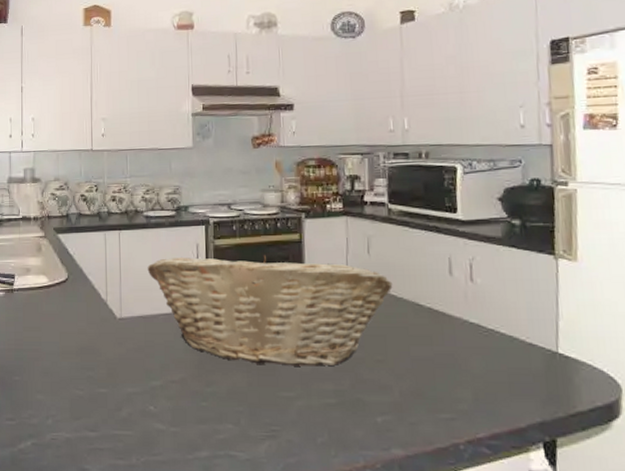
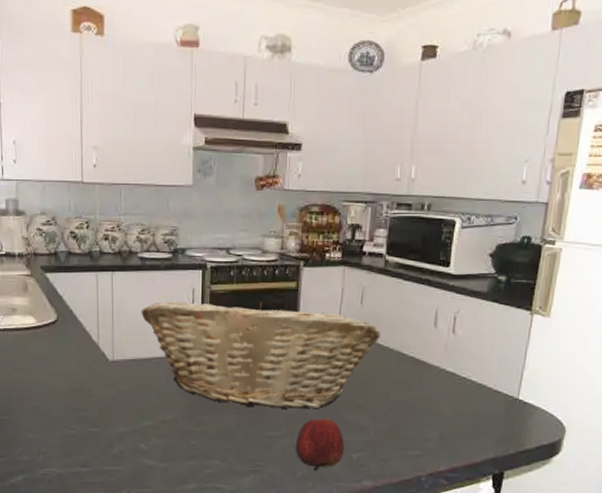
apple: none [312,376,367,436] -> present [295,418,345,470]

